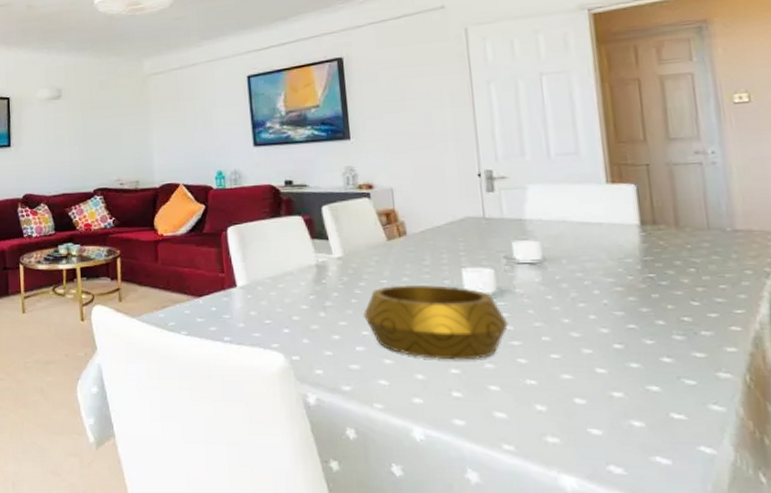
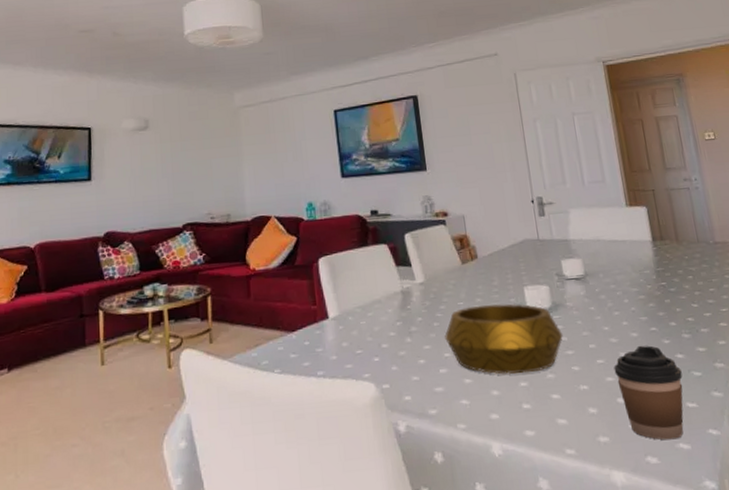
coffee cup: none [573,343,668,452] -> present [614,345,684,440]

